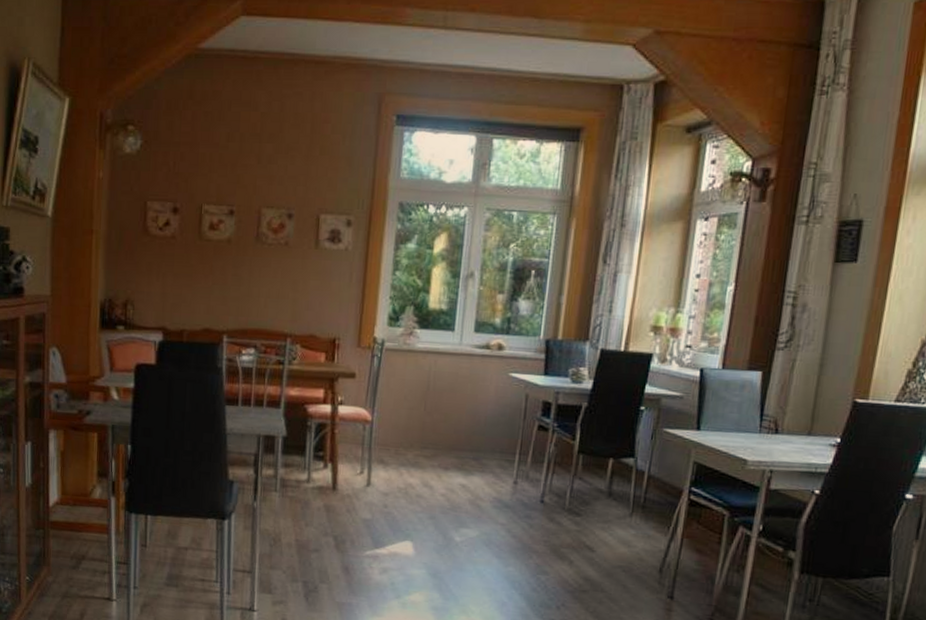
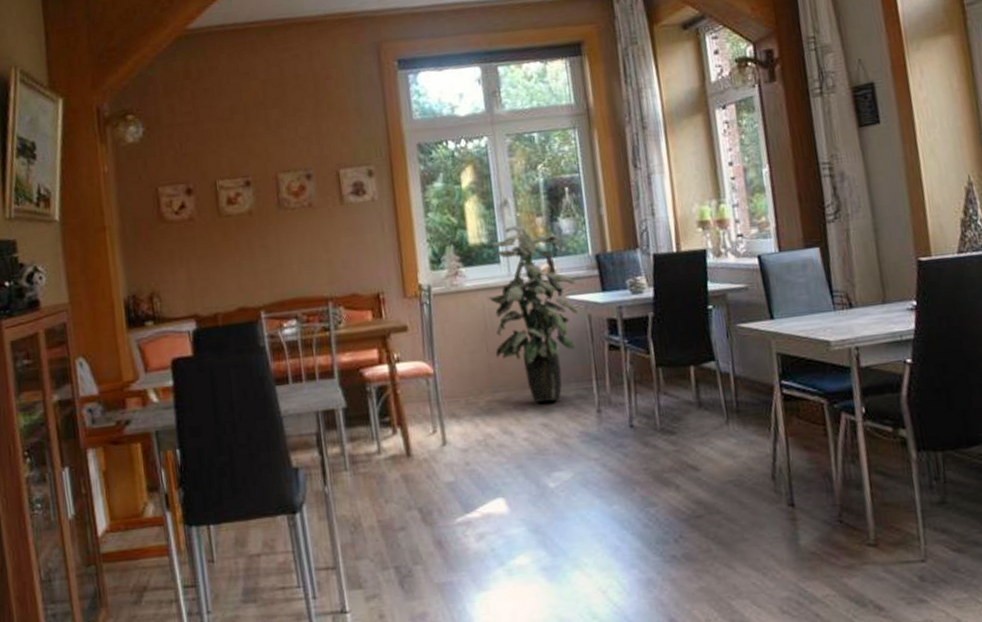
indoor plant: none [431,298,521,466] -> present [488,225,578,402]

